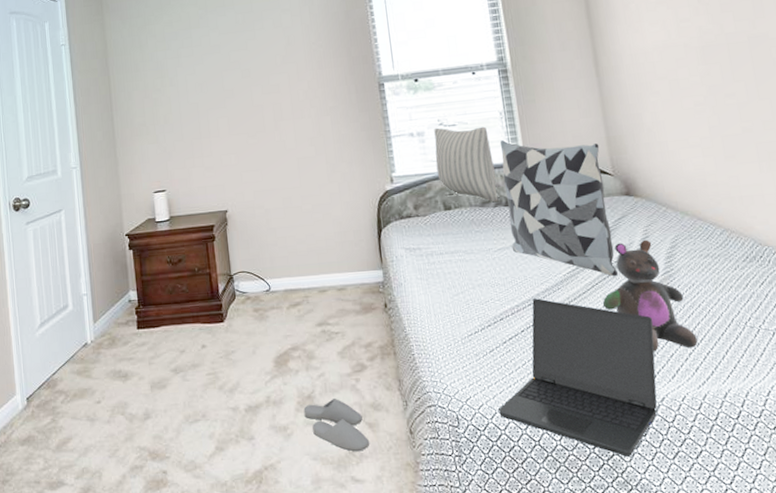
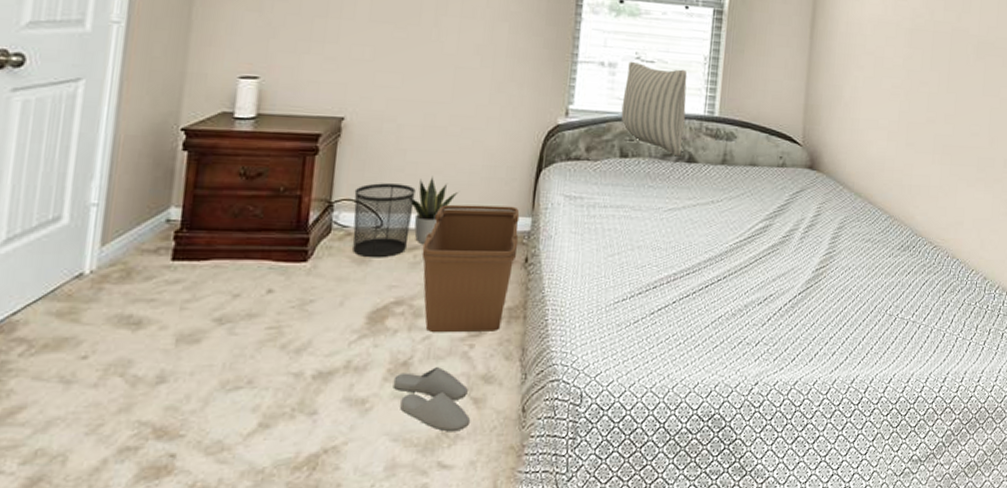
waste bin: none [245,255,292,315] -> present [353,183,416,258]
potted plant: none [286,246,321,300] -> present [410,176,459,244]
bicycle basket: none [303,262,377,370] -> present [421,204,520,332]
laptop: present [499,298,658,457] -> none [628,268,805,441]
pillow: present [500,140,618,277] -> none [683,89,796,253]
stuffed bear: present [602,239,698,352] -> none [761,217,841,334]

